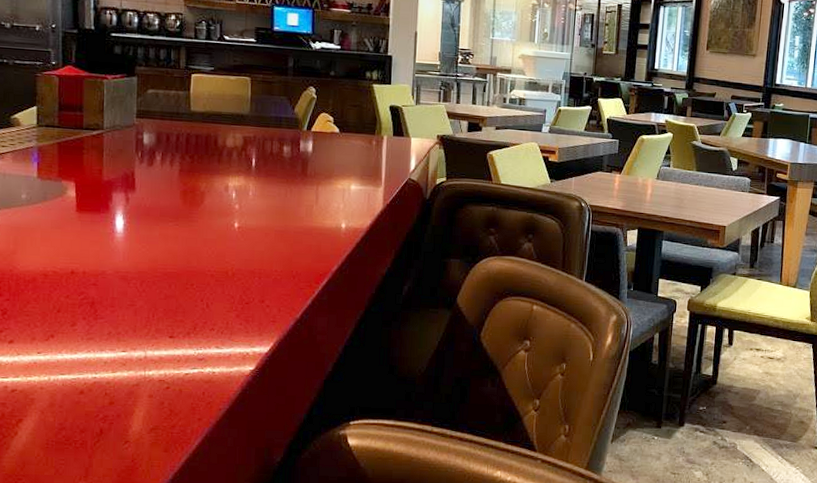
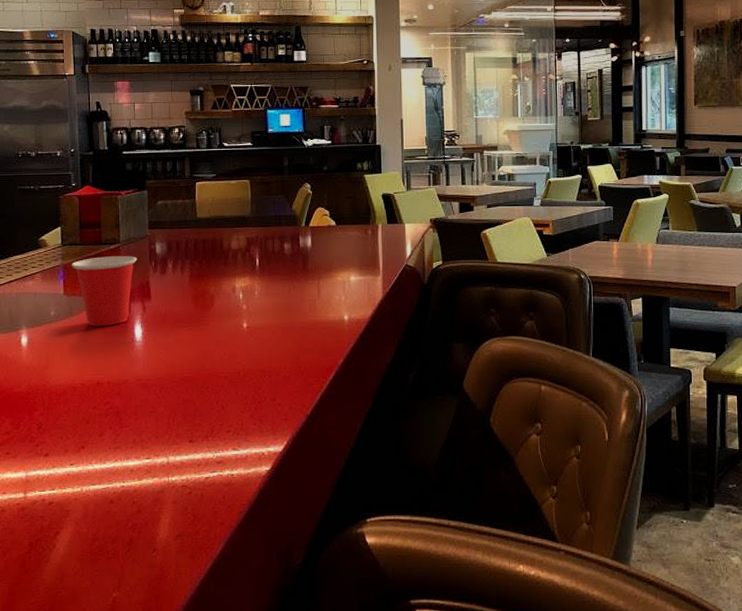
cup: none [48,142,122,215] -> present [72,256,138,326]

